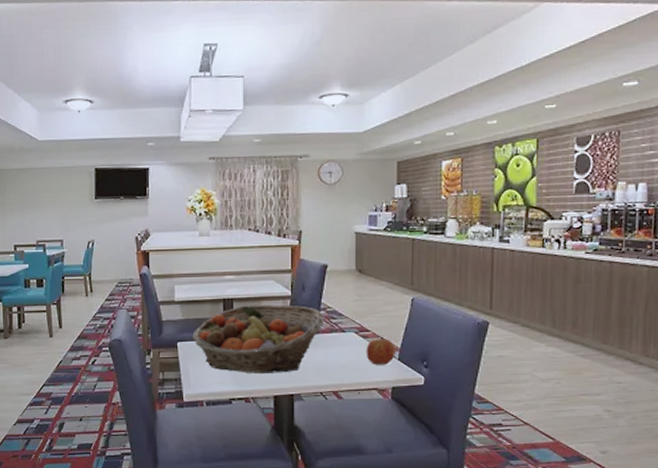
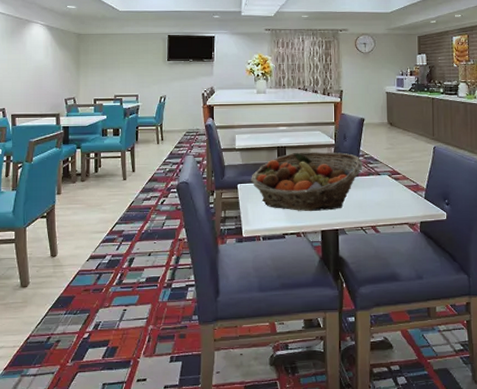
apple: present [366,336,396,365] -> none [398,178,422,203]

